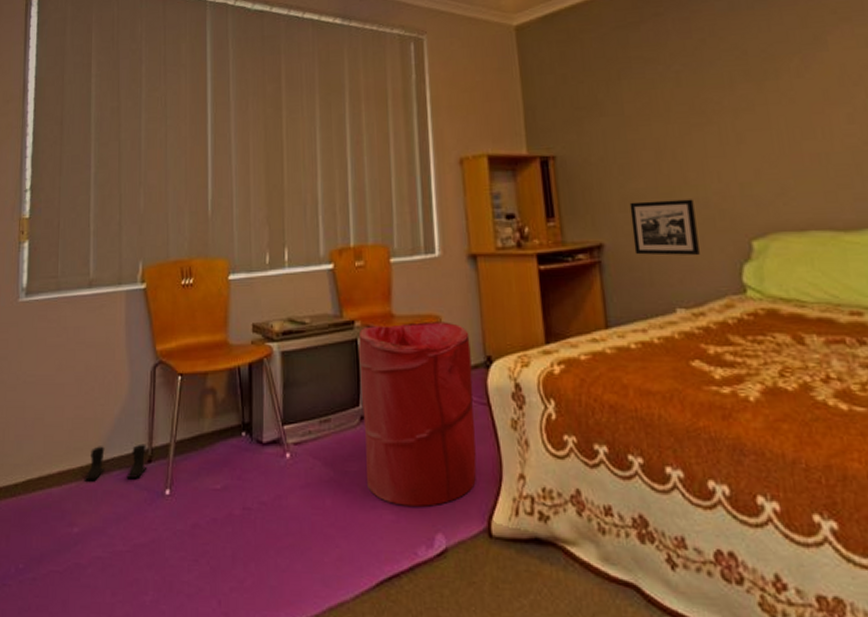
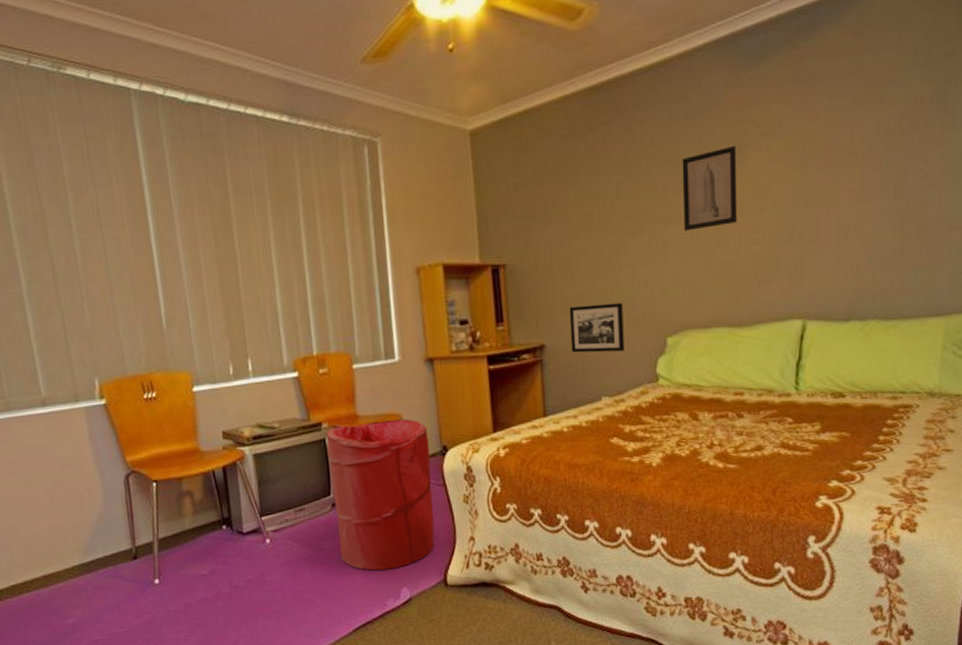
boots: present [84,443,147,482] -> none [71,544,134,581]
wall art: none [748,32,825,121] -> present [682,145,738,231]

